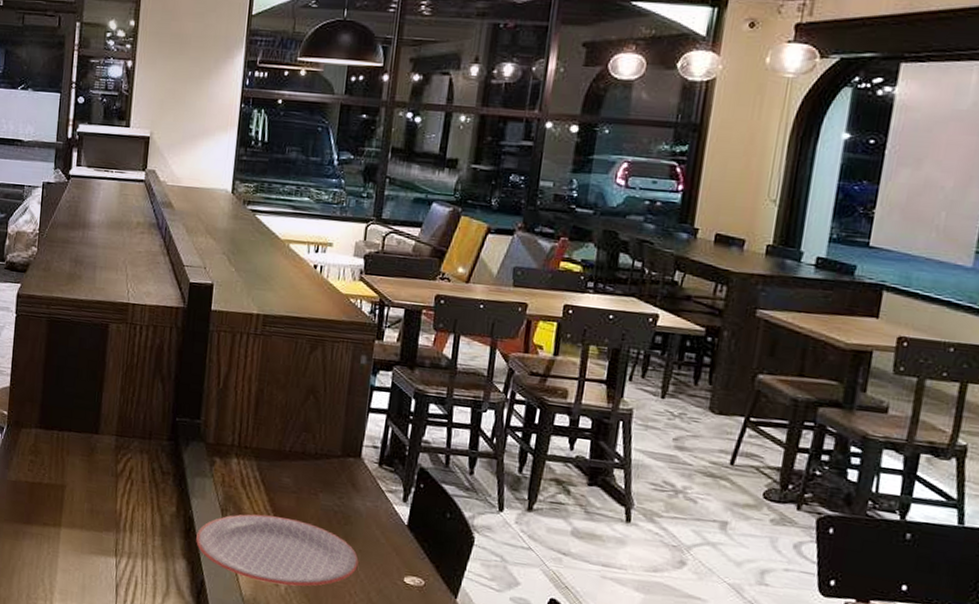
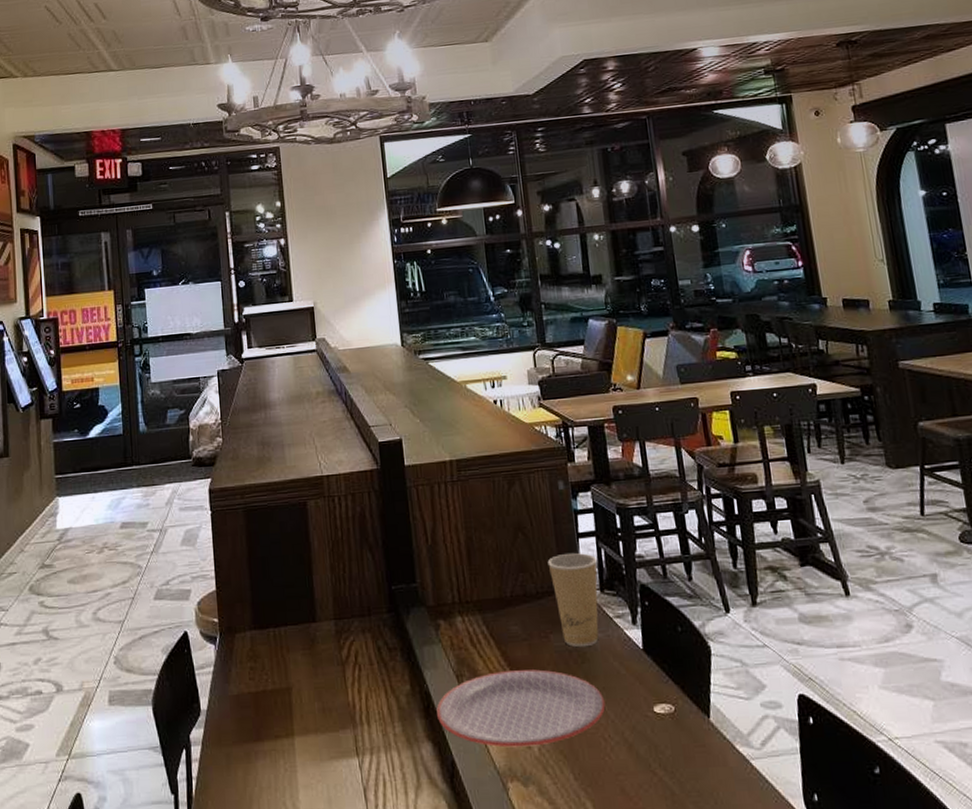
paper cup: none [331,423,383,511] -> present [547,553,599,647]

